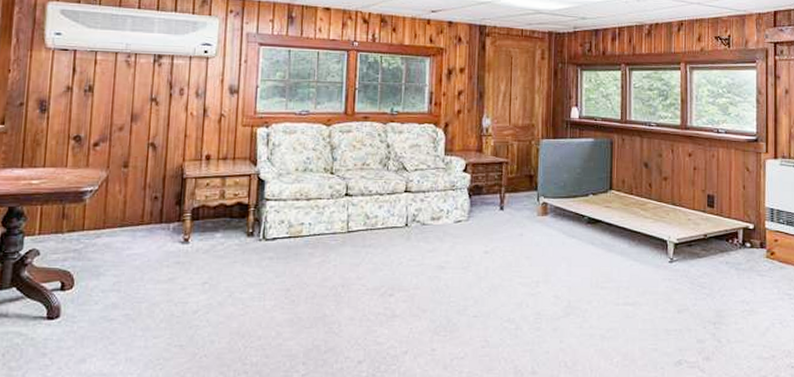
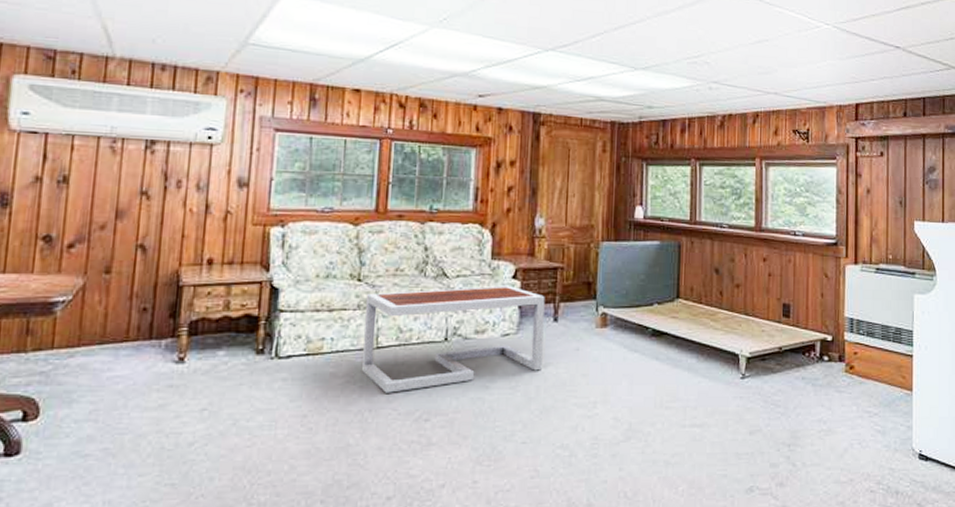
coffee table: none [335,178,492,271] -> present [362,285,545,393]

